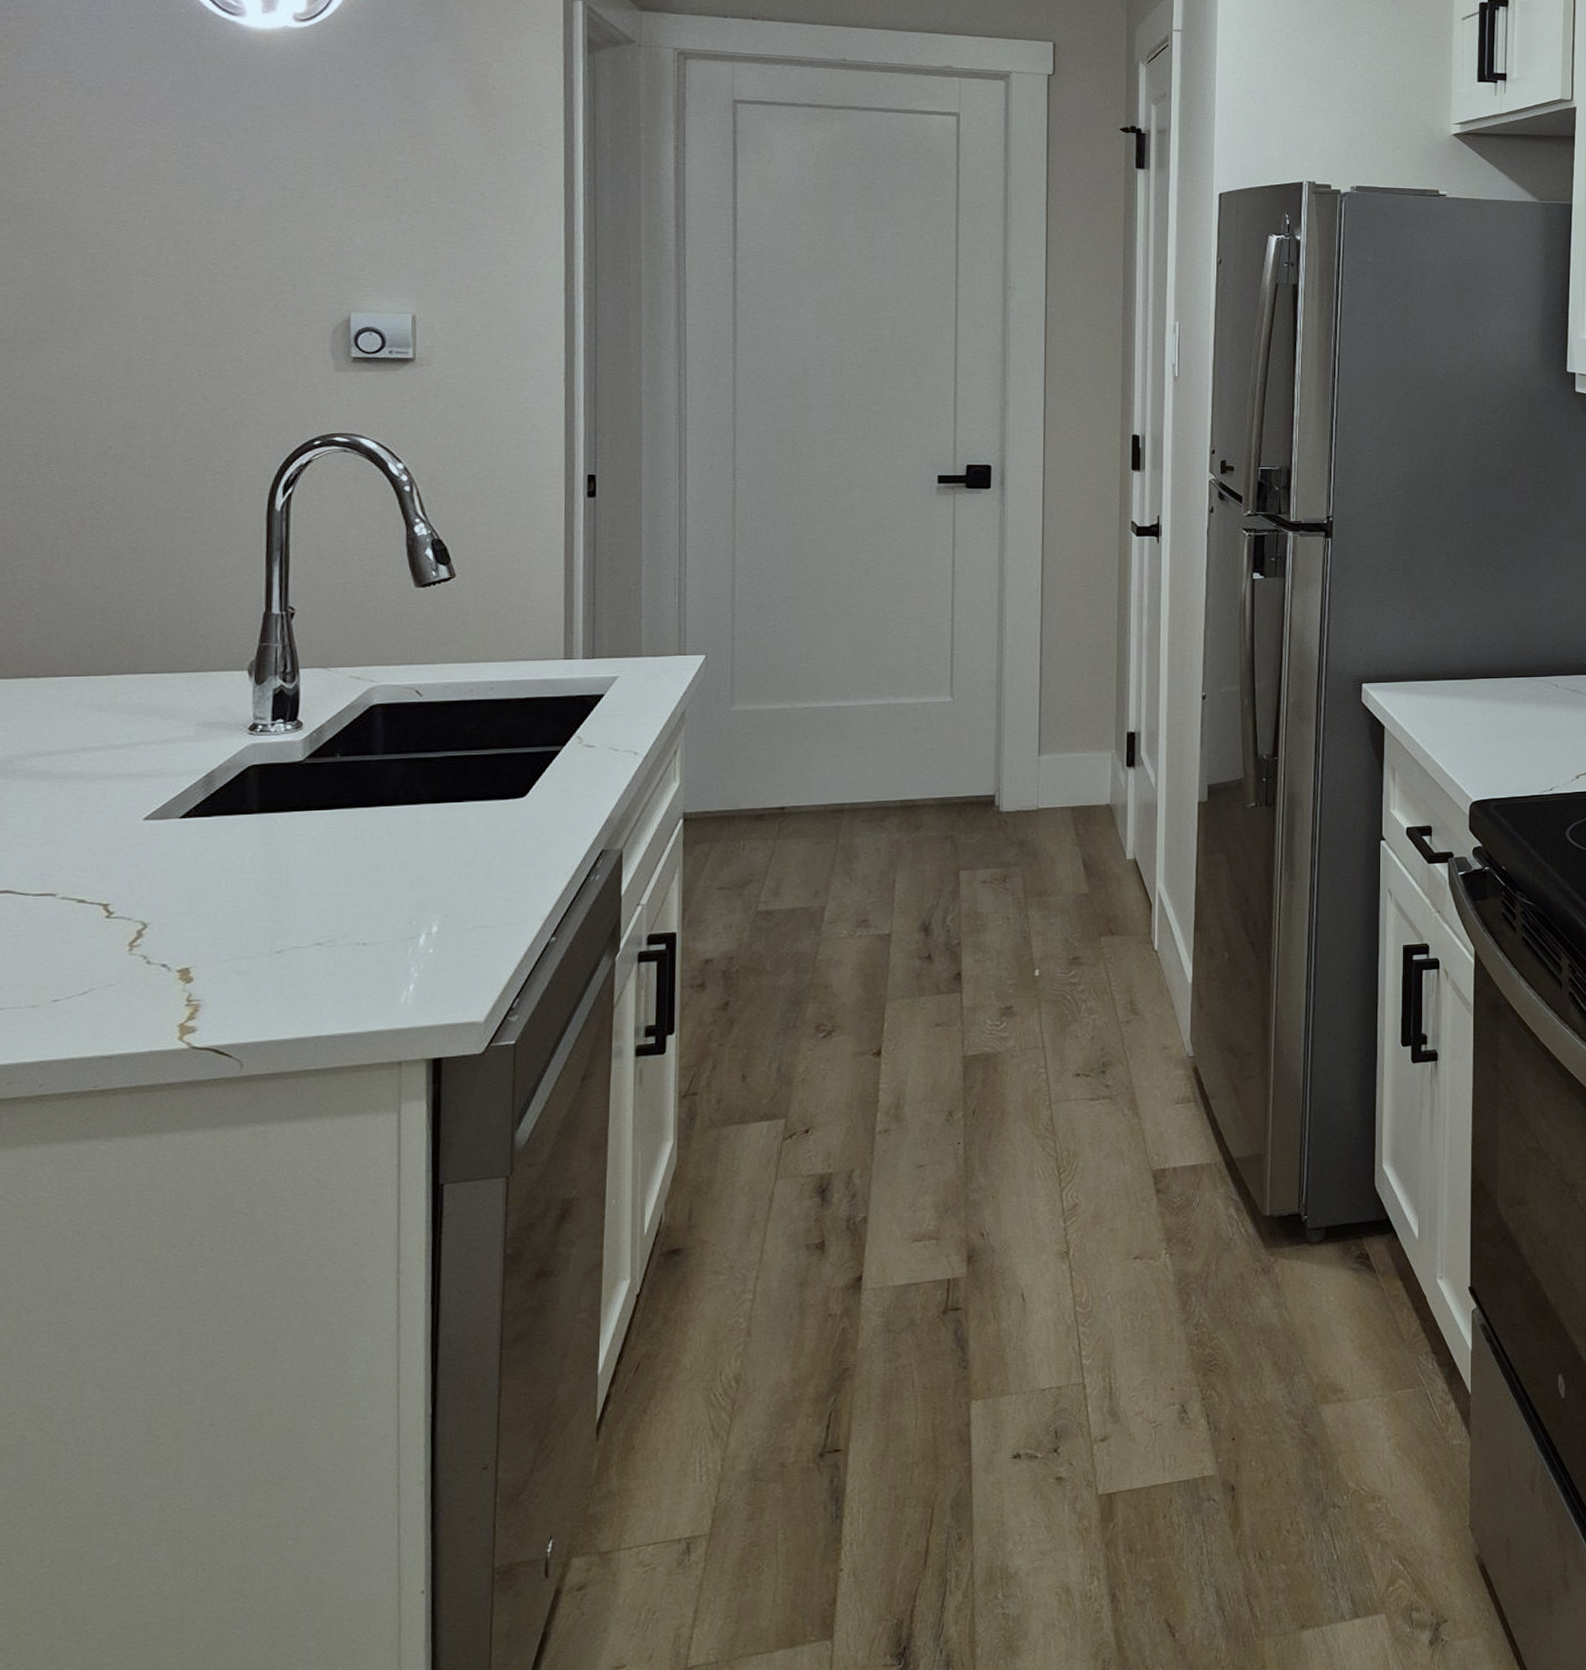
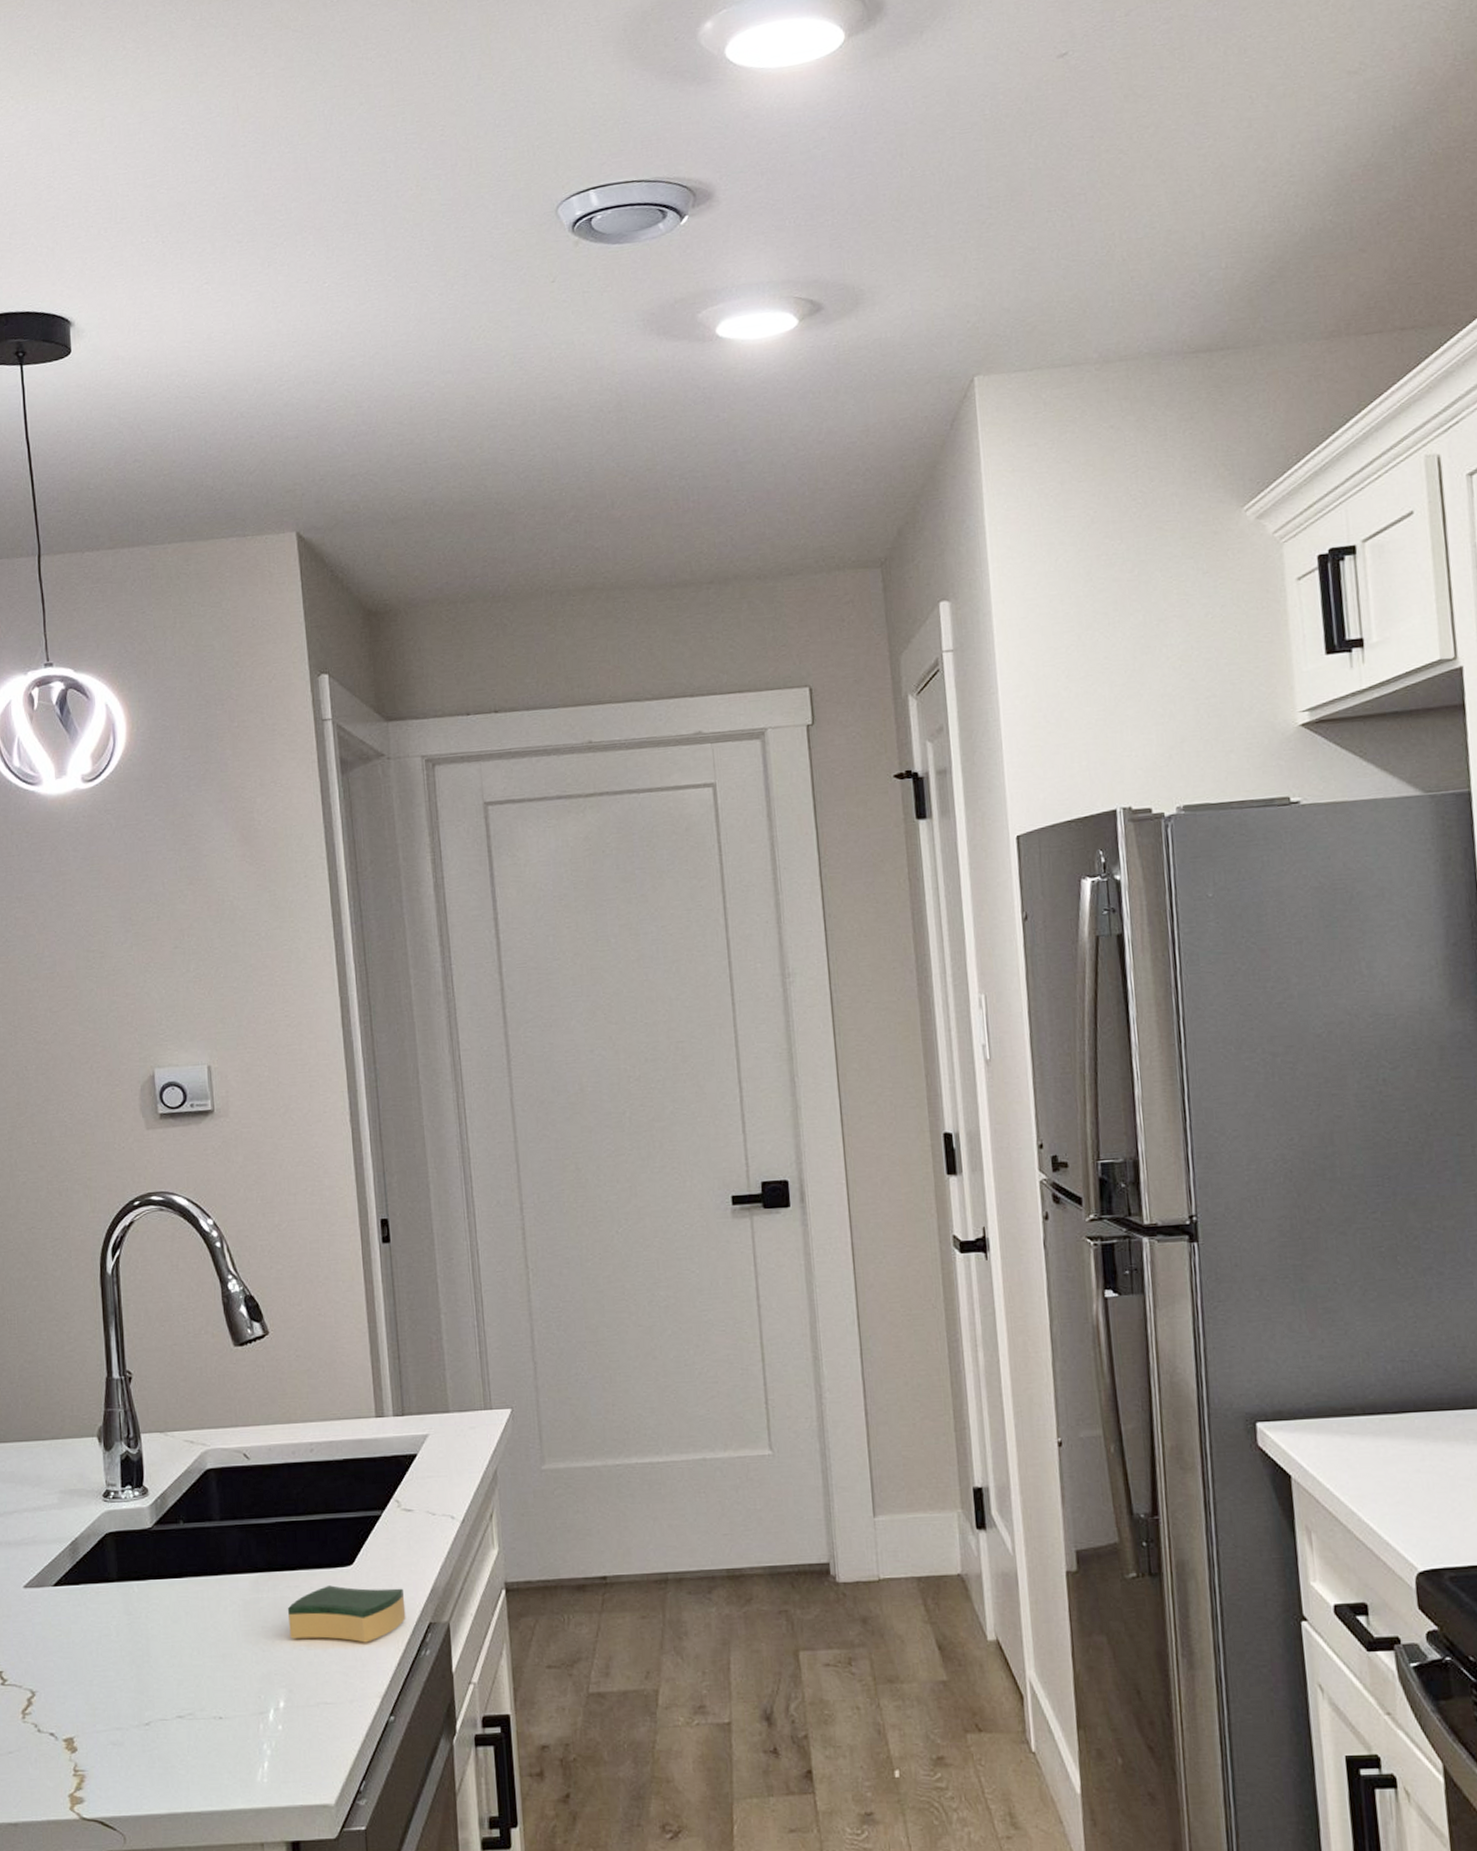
sponge: none [449,816,578,870] -> present [287,1585,406,1643]

